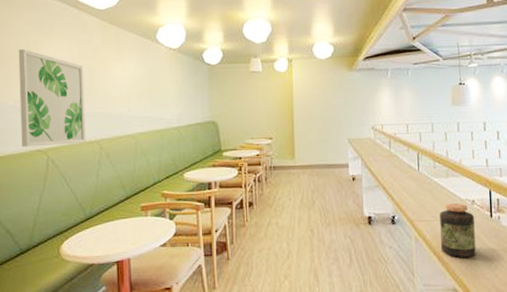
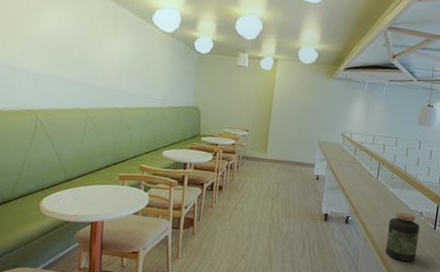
wall art: present [18,49,86,147] -> none [12,11,80,110]

